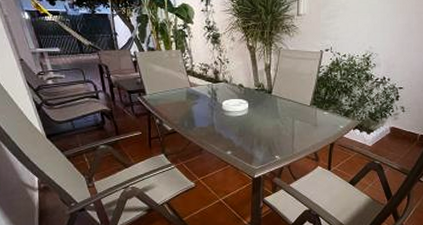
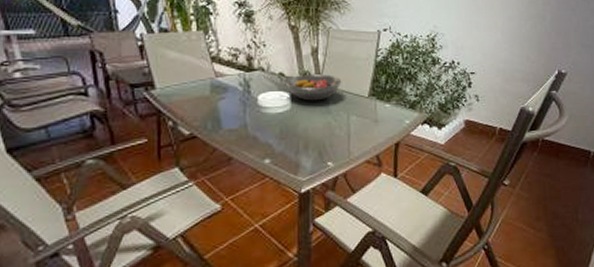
fruit bowl: none [243,86,289,108] -> present [285,74,342,101]

